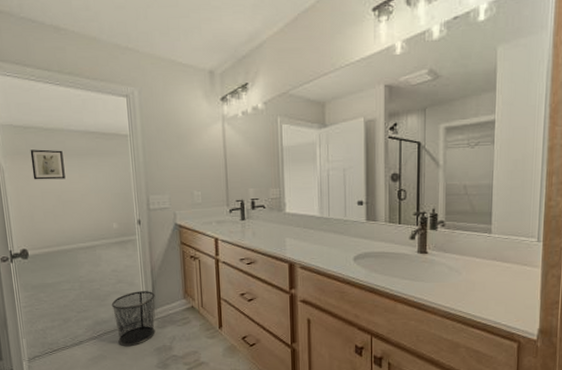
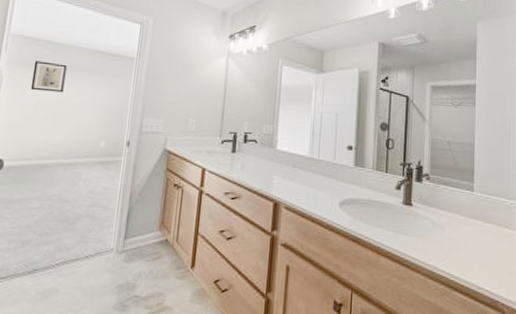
waste bin: present [111,291,155,346] -> none [77,217,129,280]

